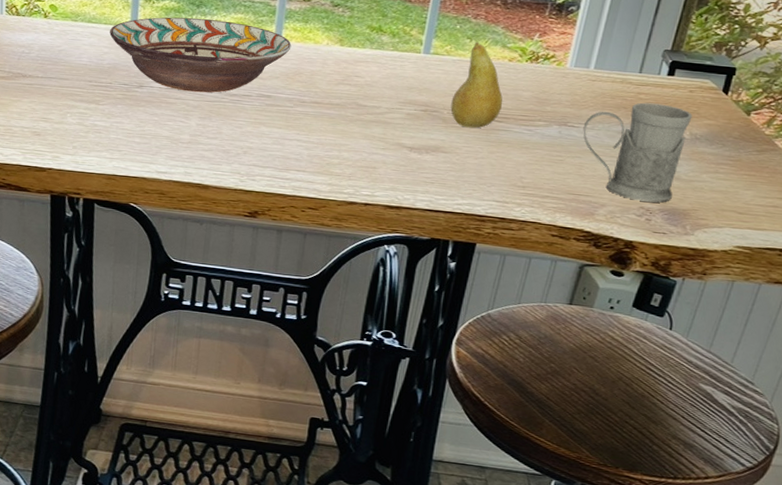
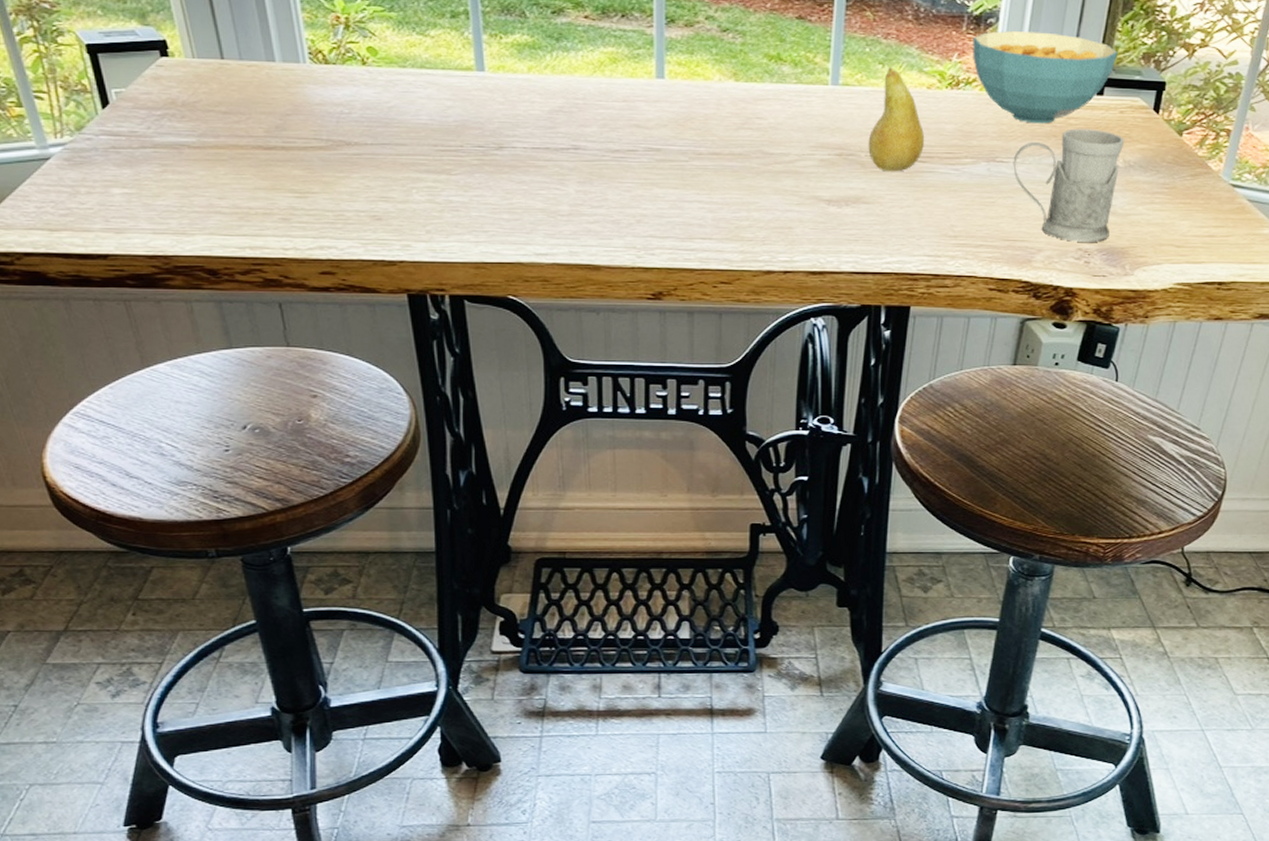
decorative bowl: present [109,17,292,93] -> none [450,55,678,151]
cereal bowl: none [553,17,691,97] -> present [973,31,1118,124]

